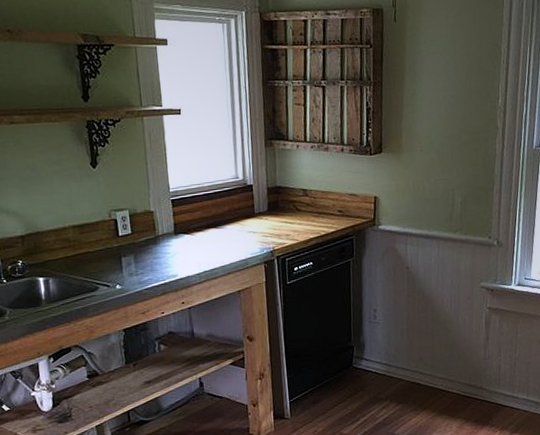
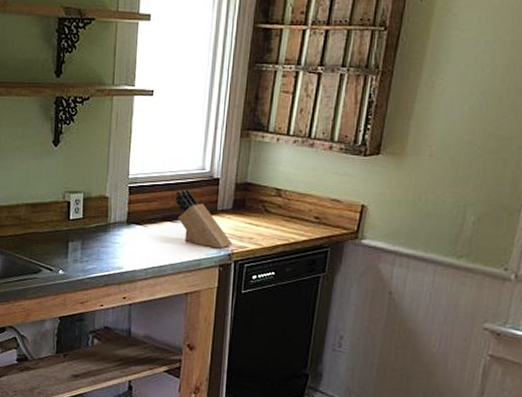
knife block: none [216,197,273,248] -> present [175,189,233,249]

